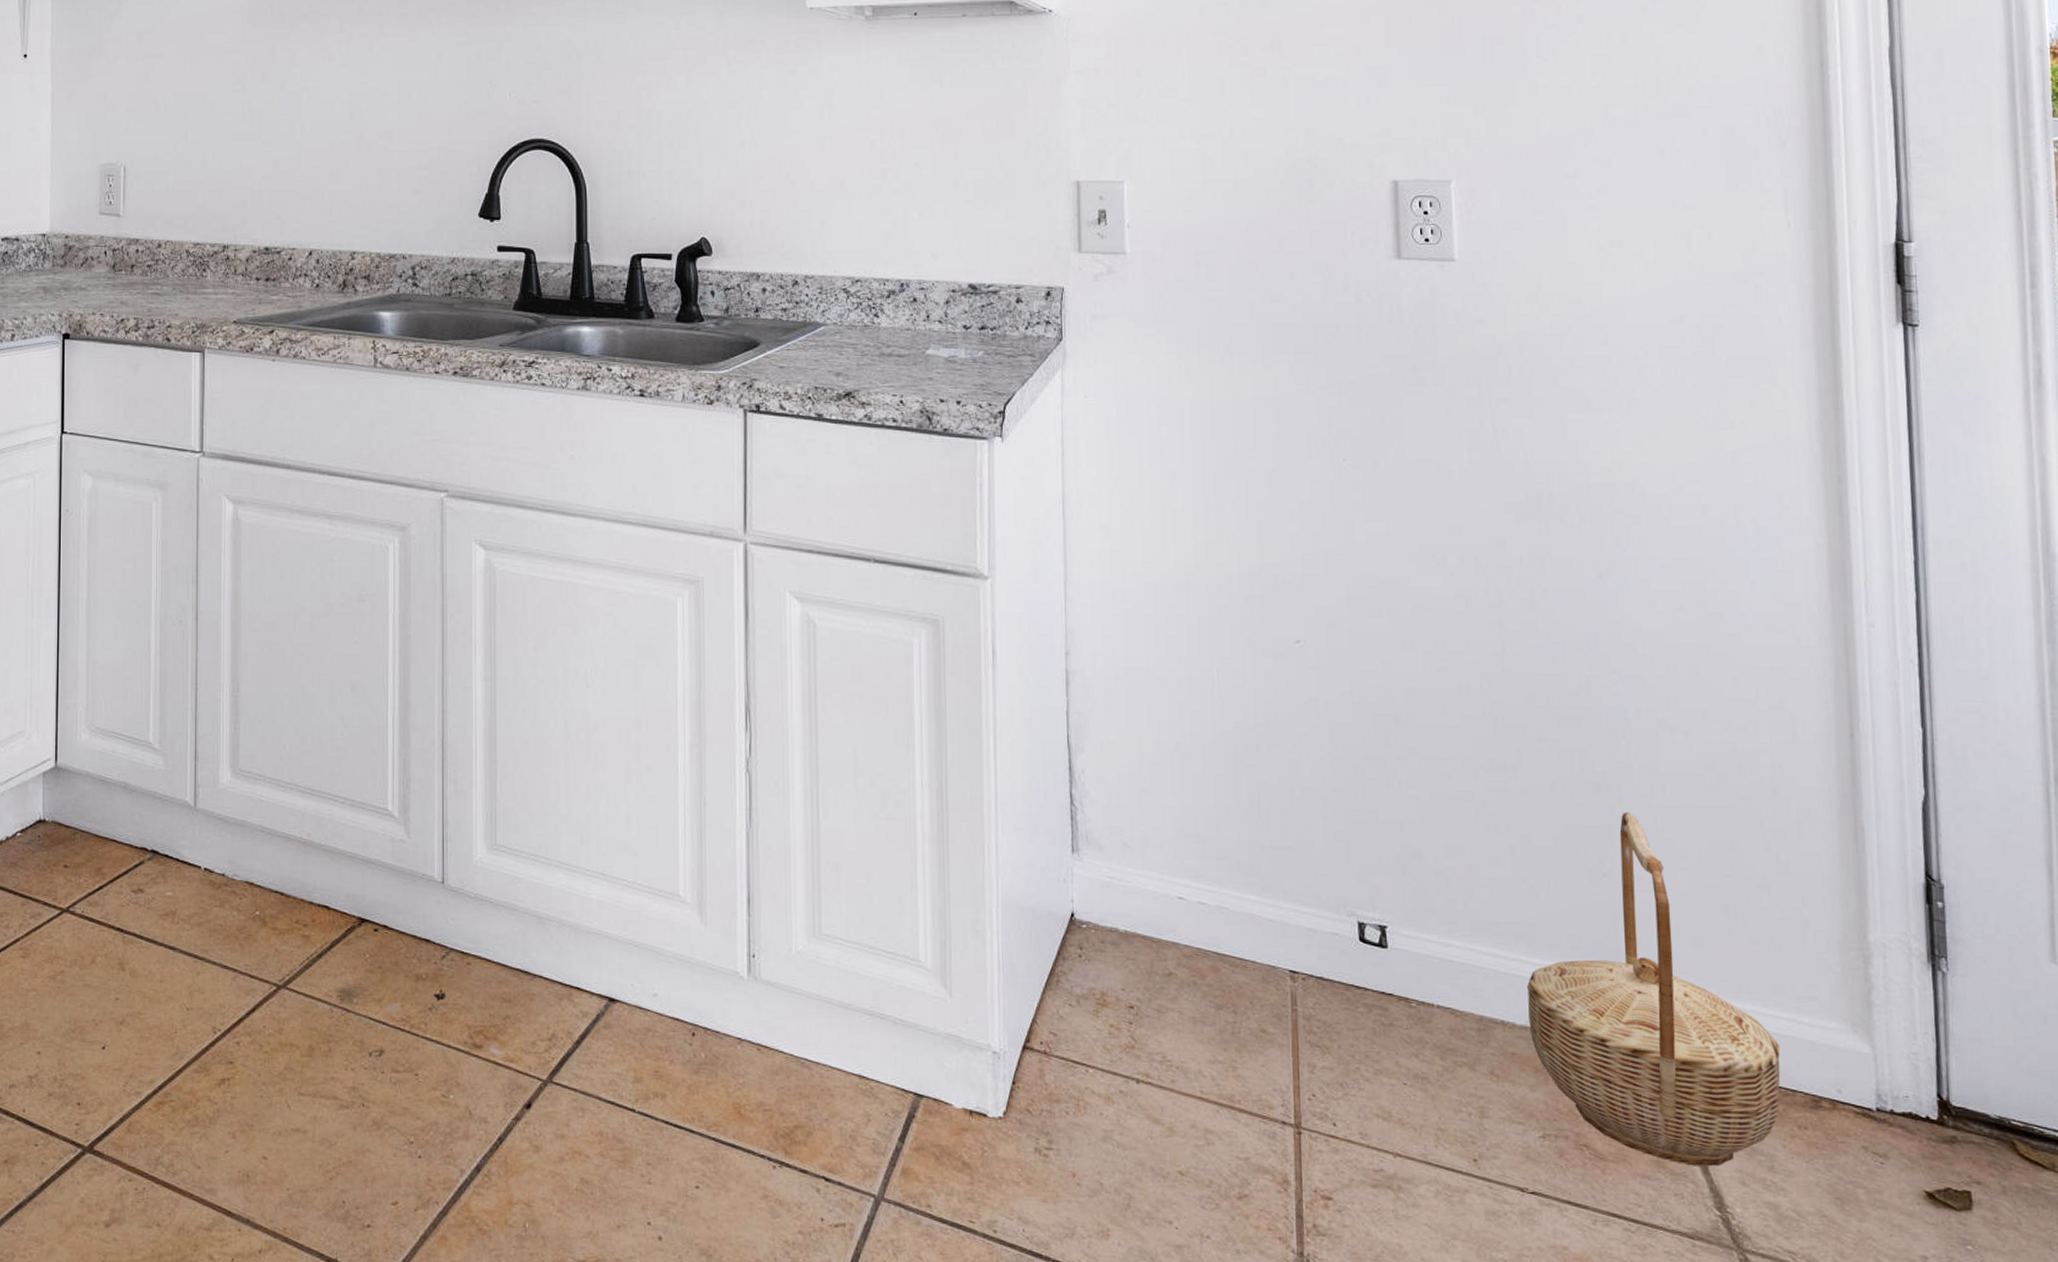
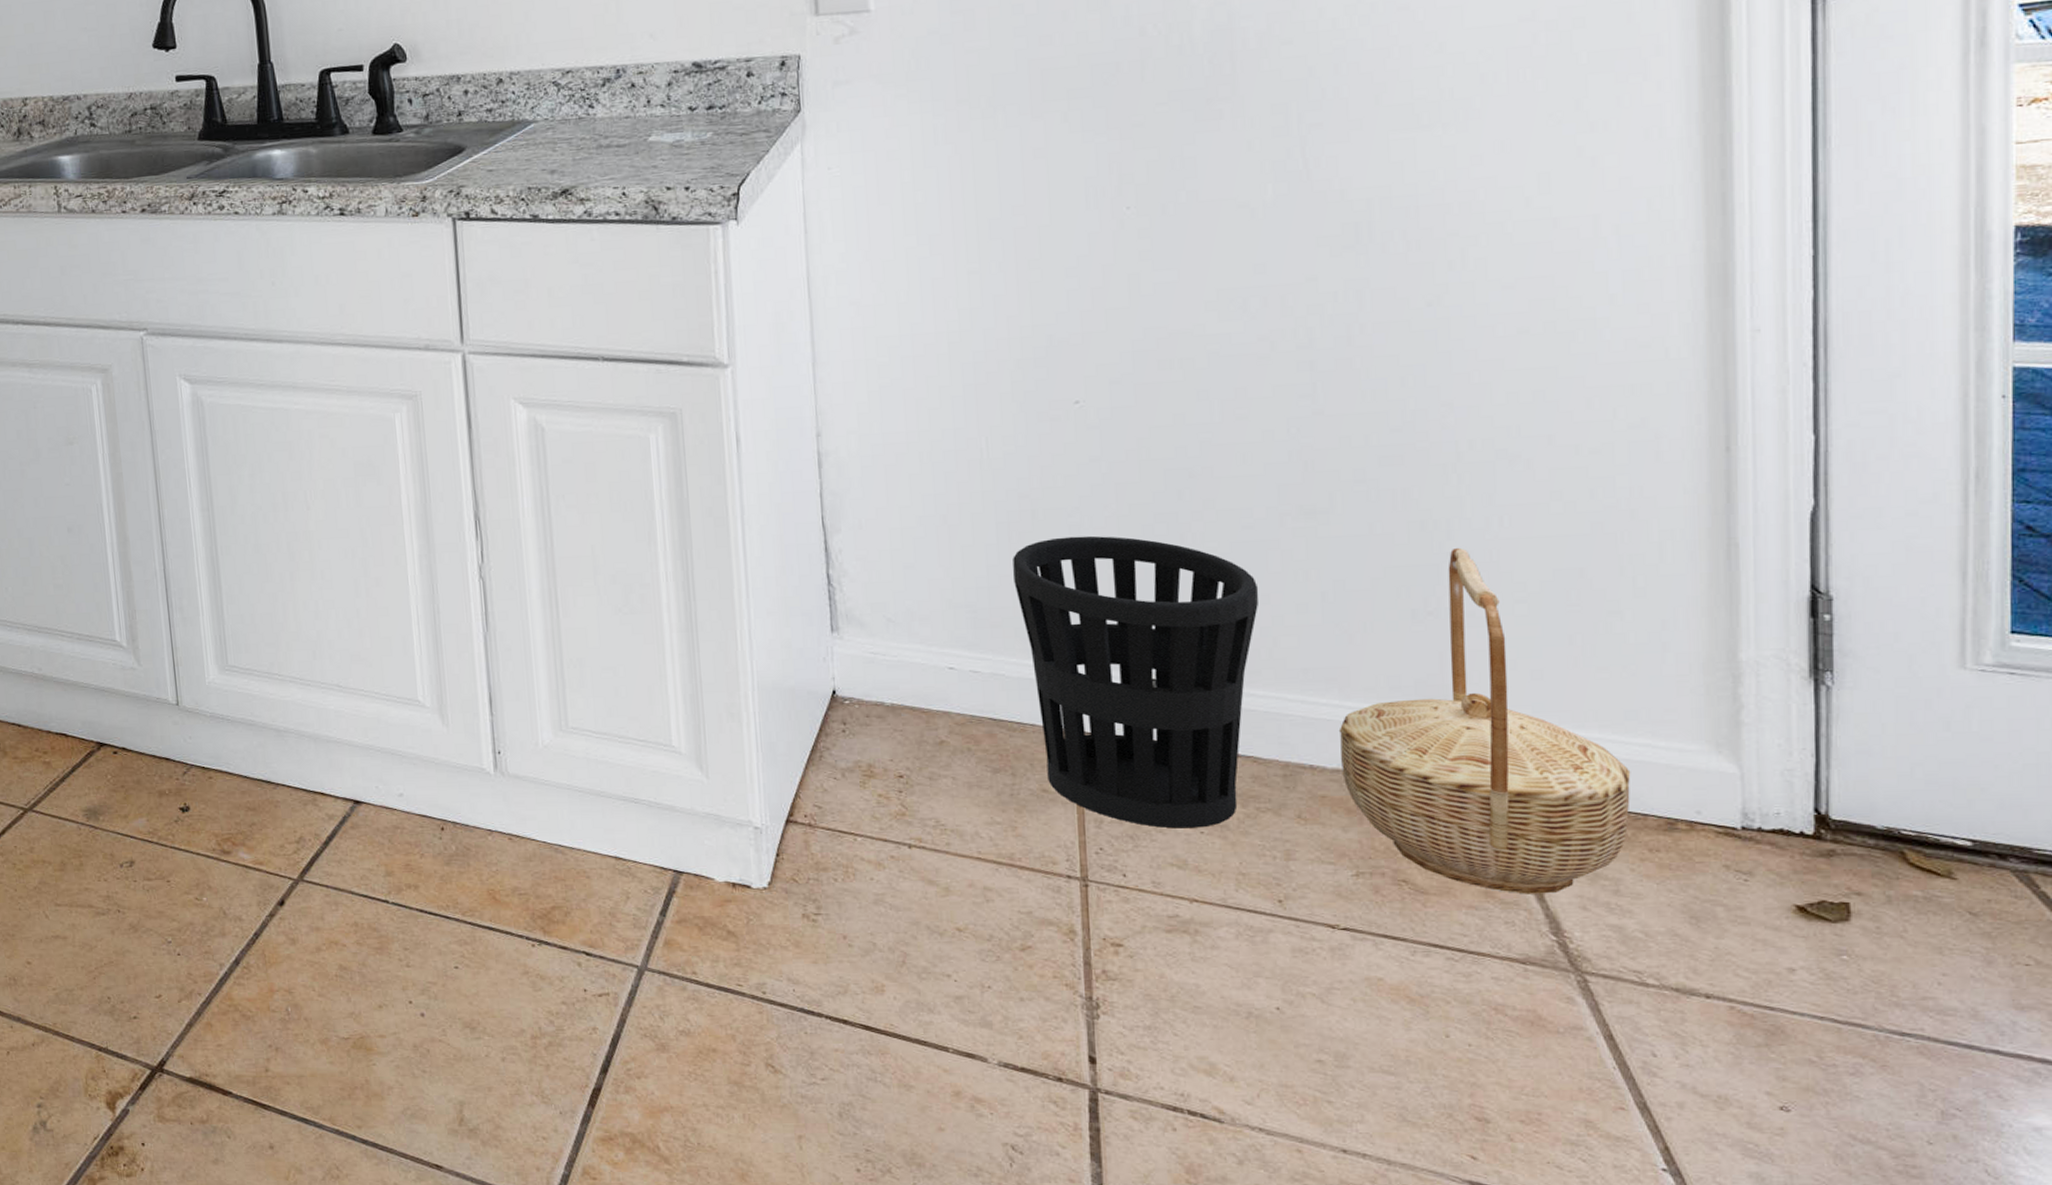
wastebasket: none [1238,773,1456,1079] -> present [1013,535,1259,829]

